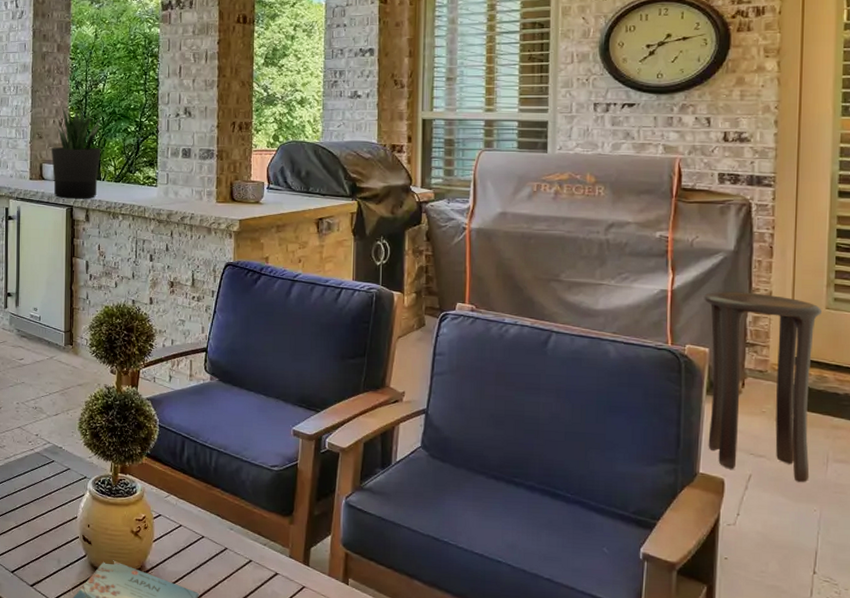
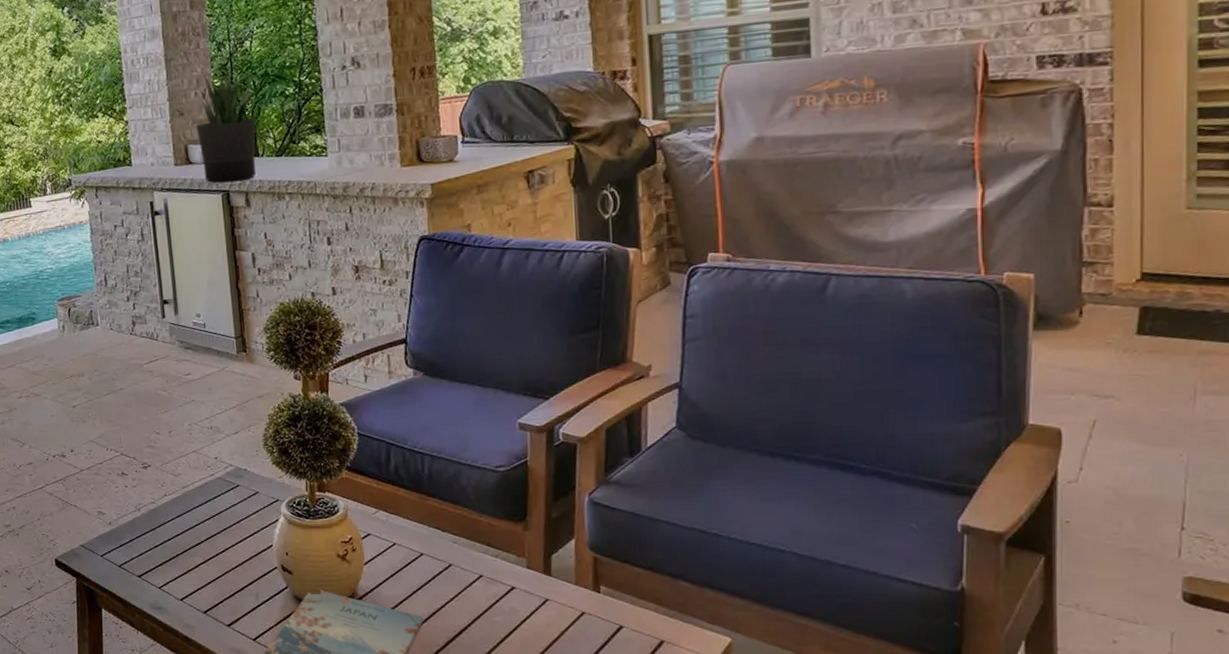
stool: present [704,291,822,482] -> none [1025,199,1181,423]

